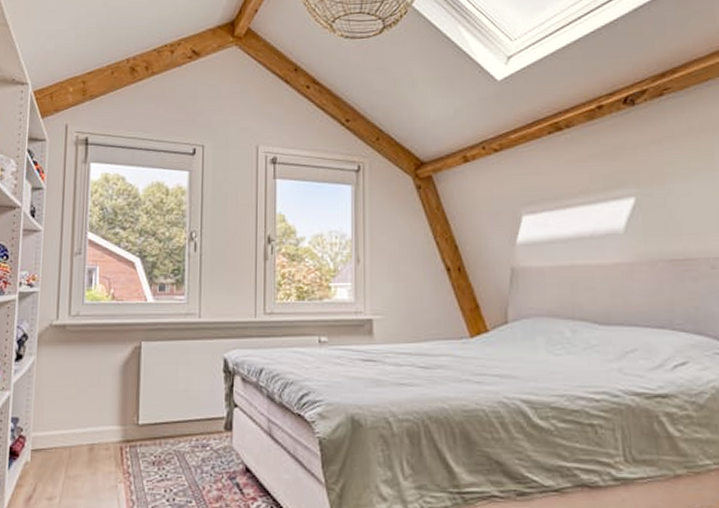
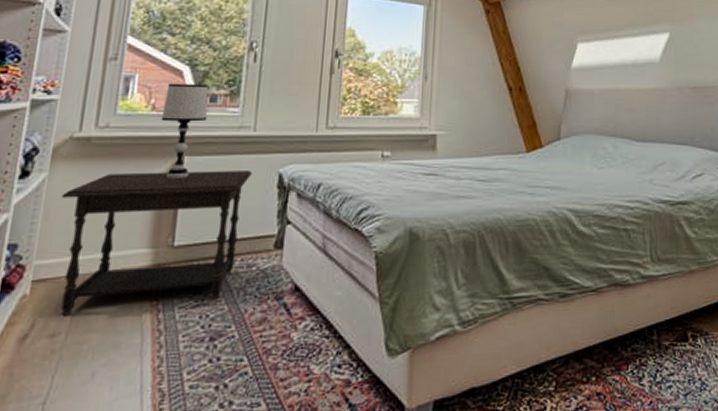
side table: none [47,355,200,482] -> present [60,170,252,316]
table lamp: none [120,274,158,362] -> present [161,83,209,178]

